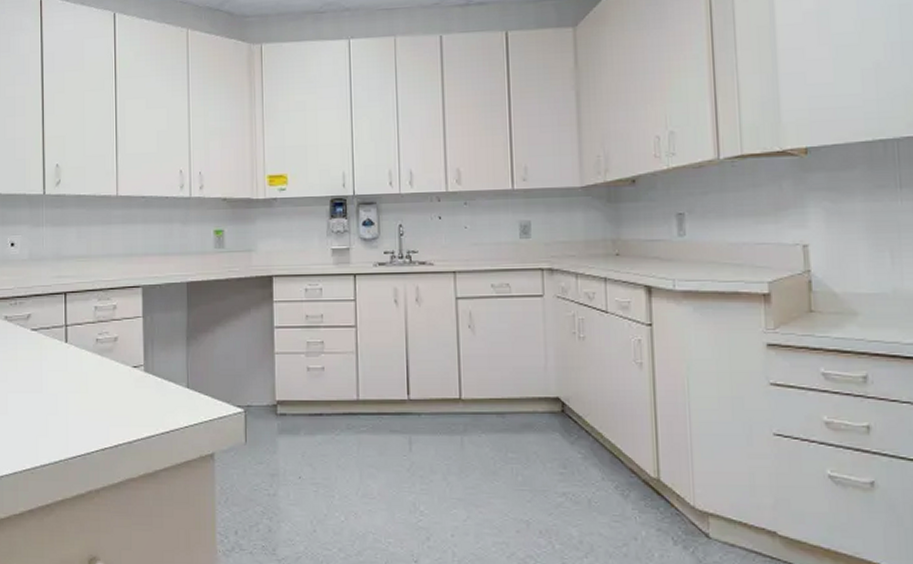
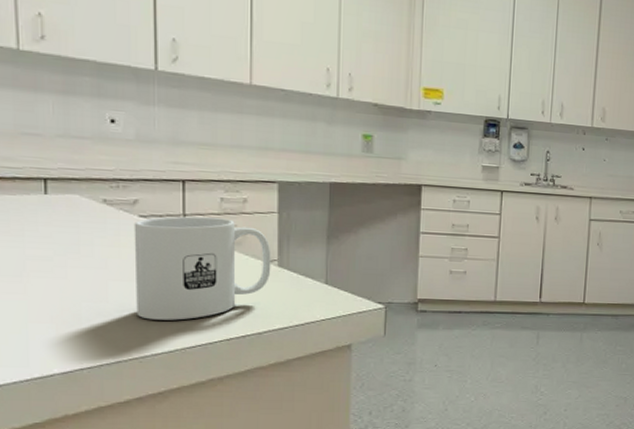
mug: none [27,326,138,430] -> present [133,216,271,321]

